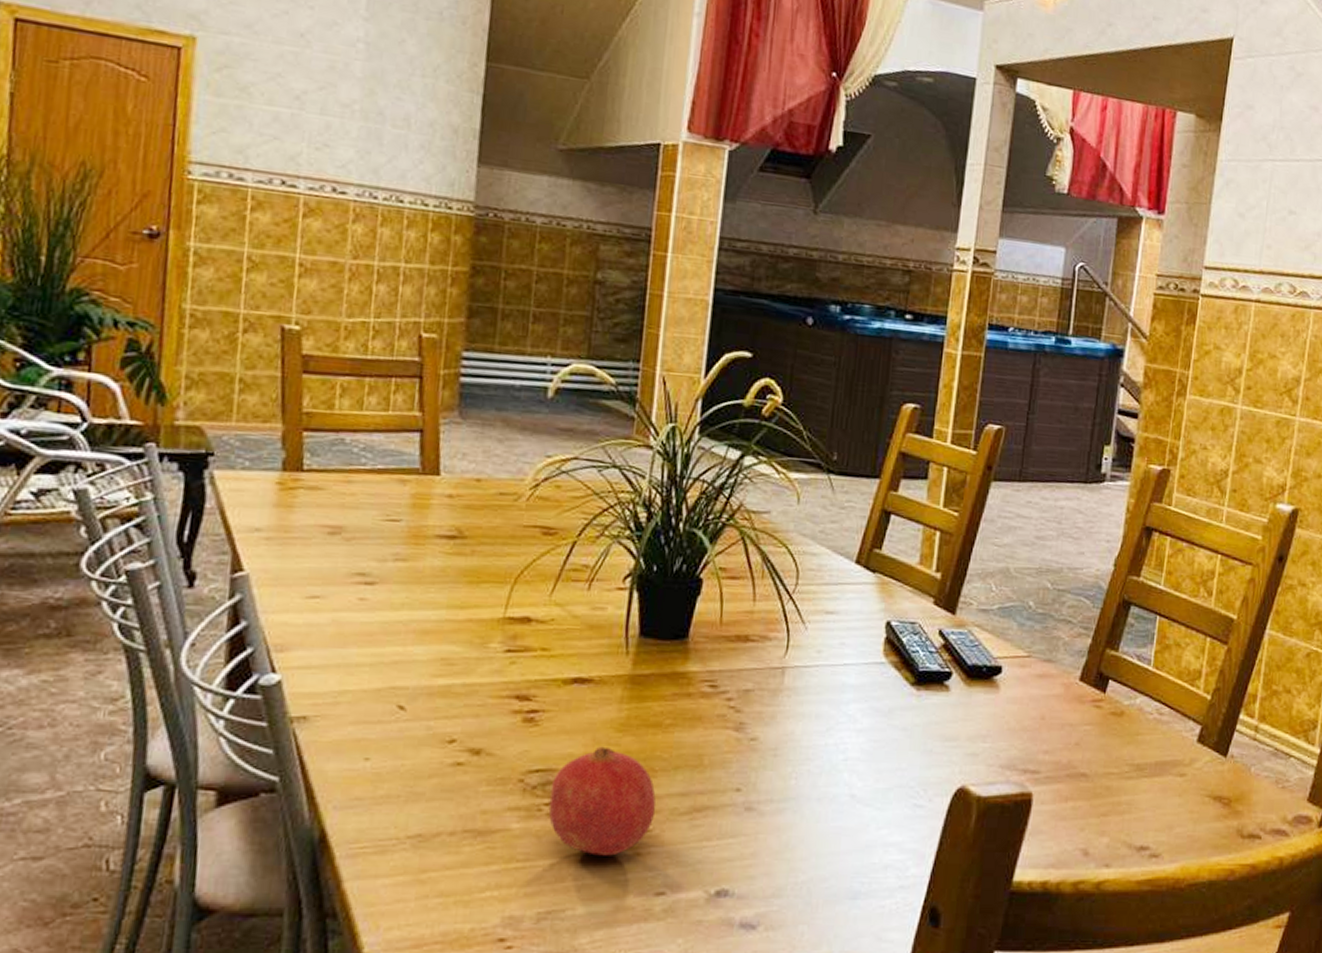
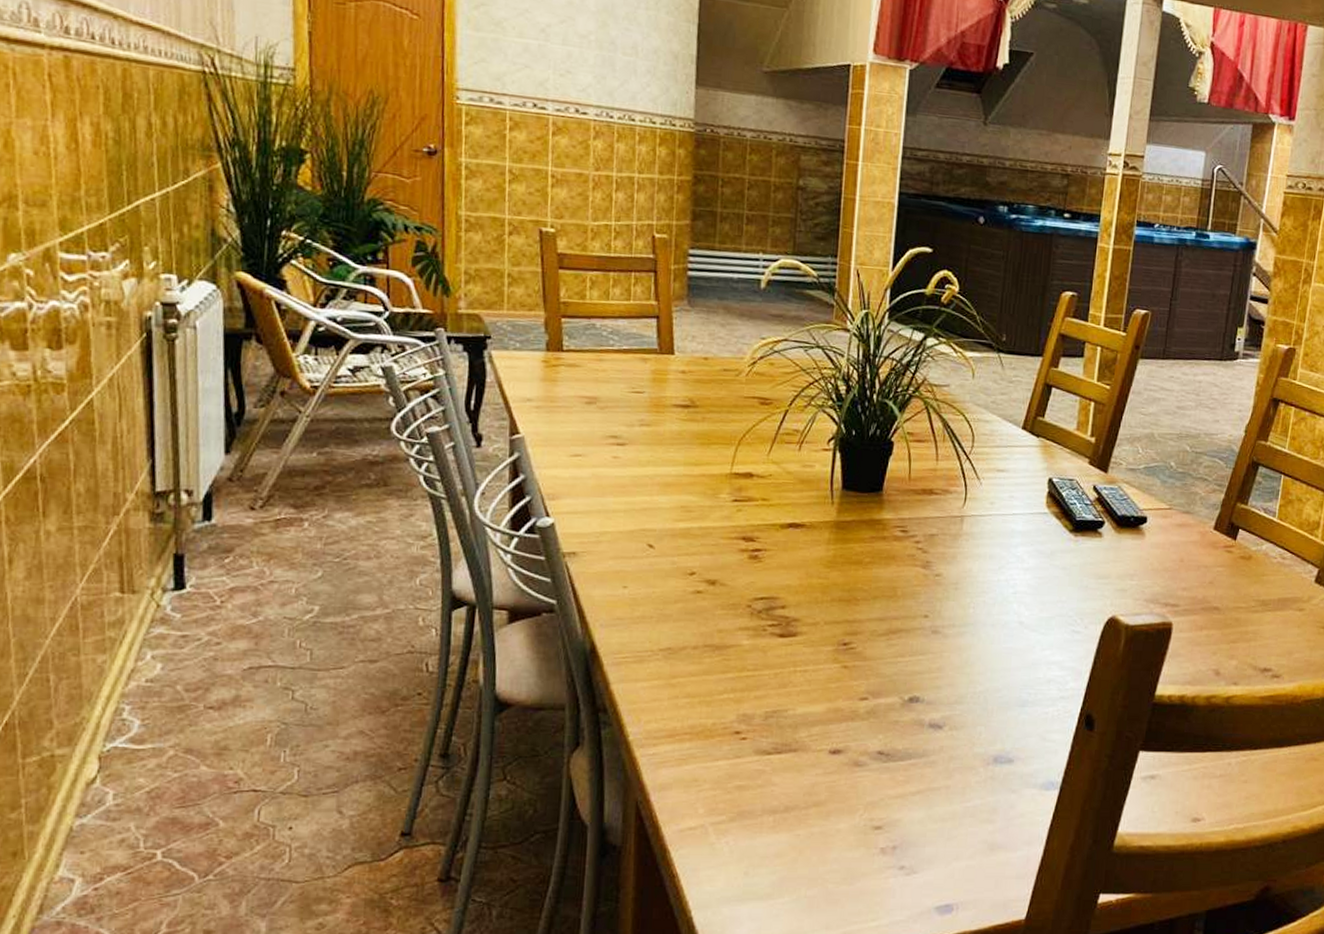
fruit: present [548,746,656,856] -> none [772,579,859,668]

